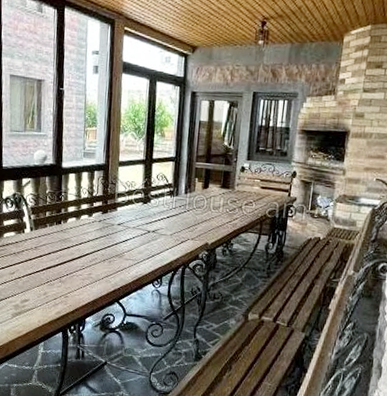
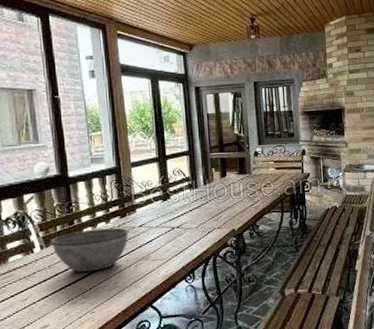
bowl: none [39,219,108,260] -> present [50,227,129,273]

